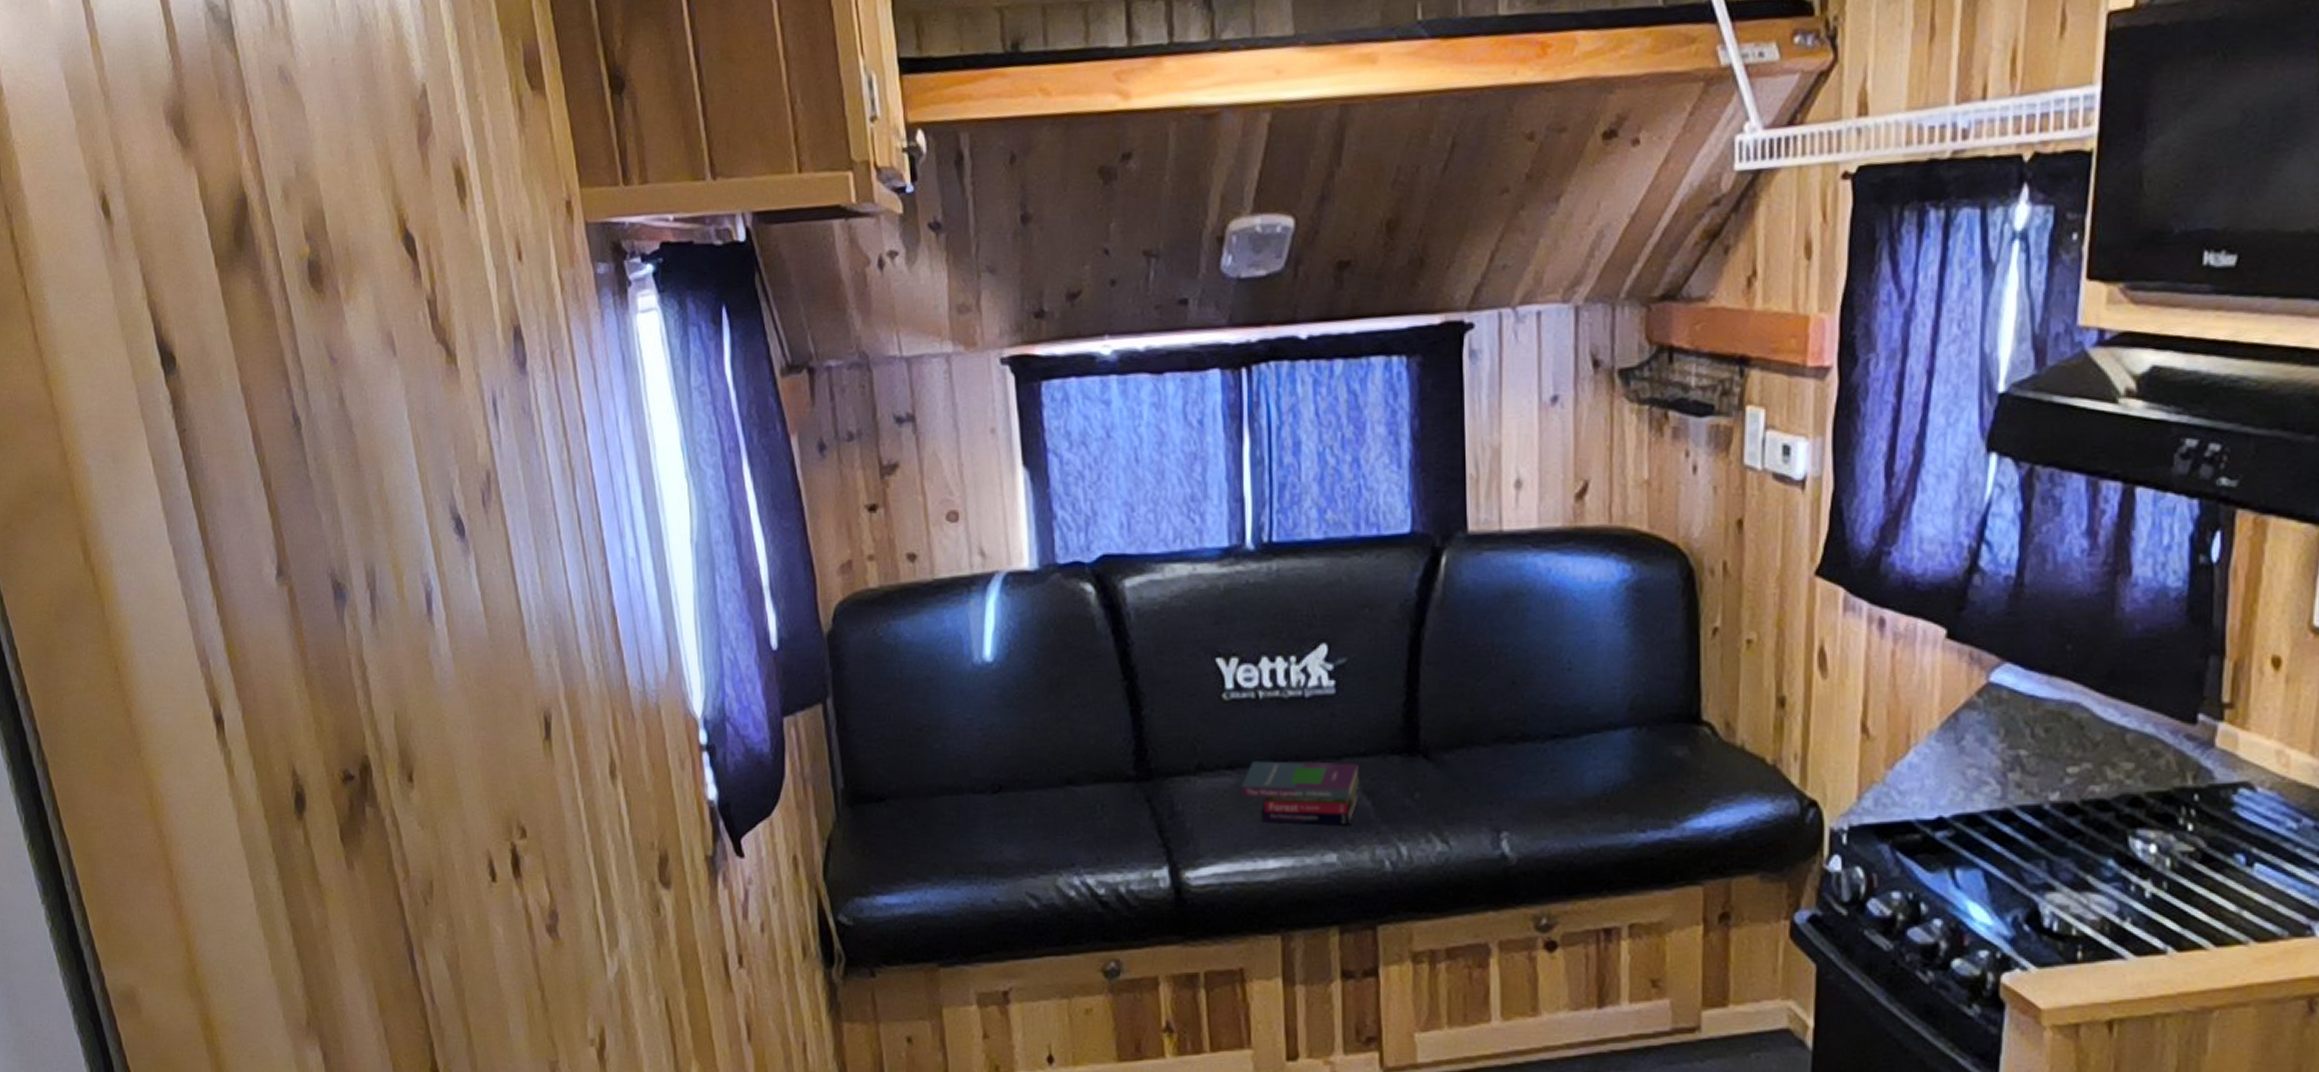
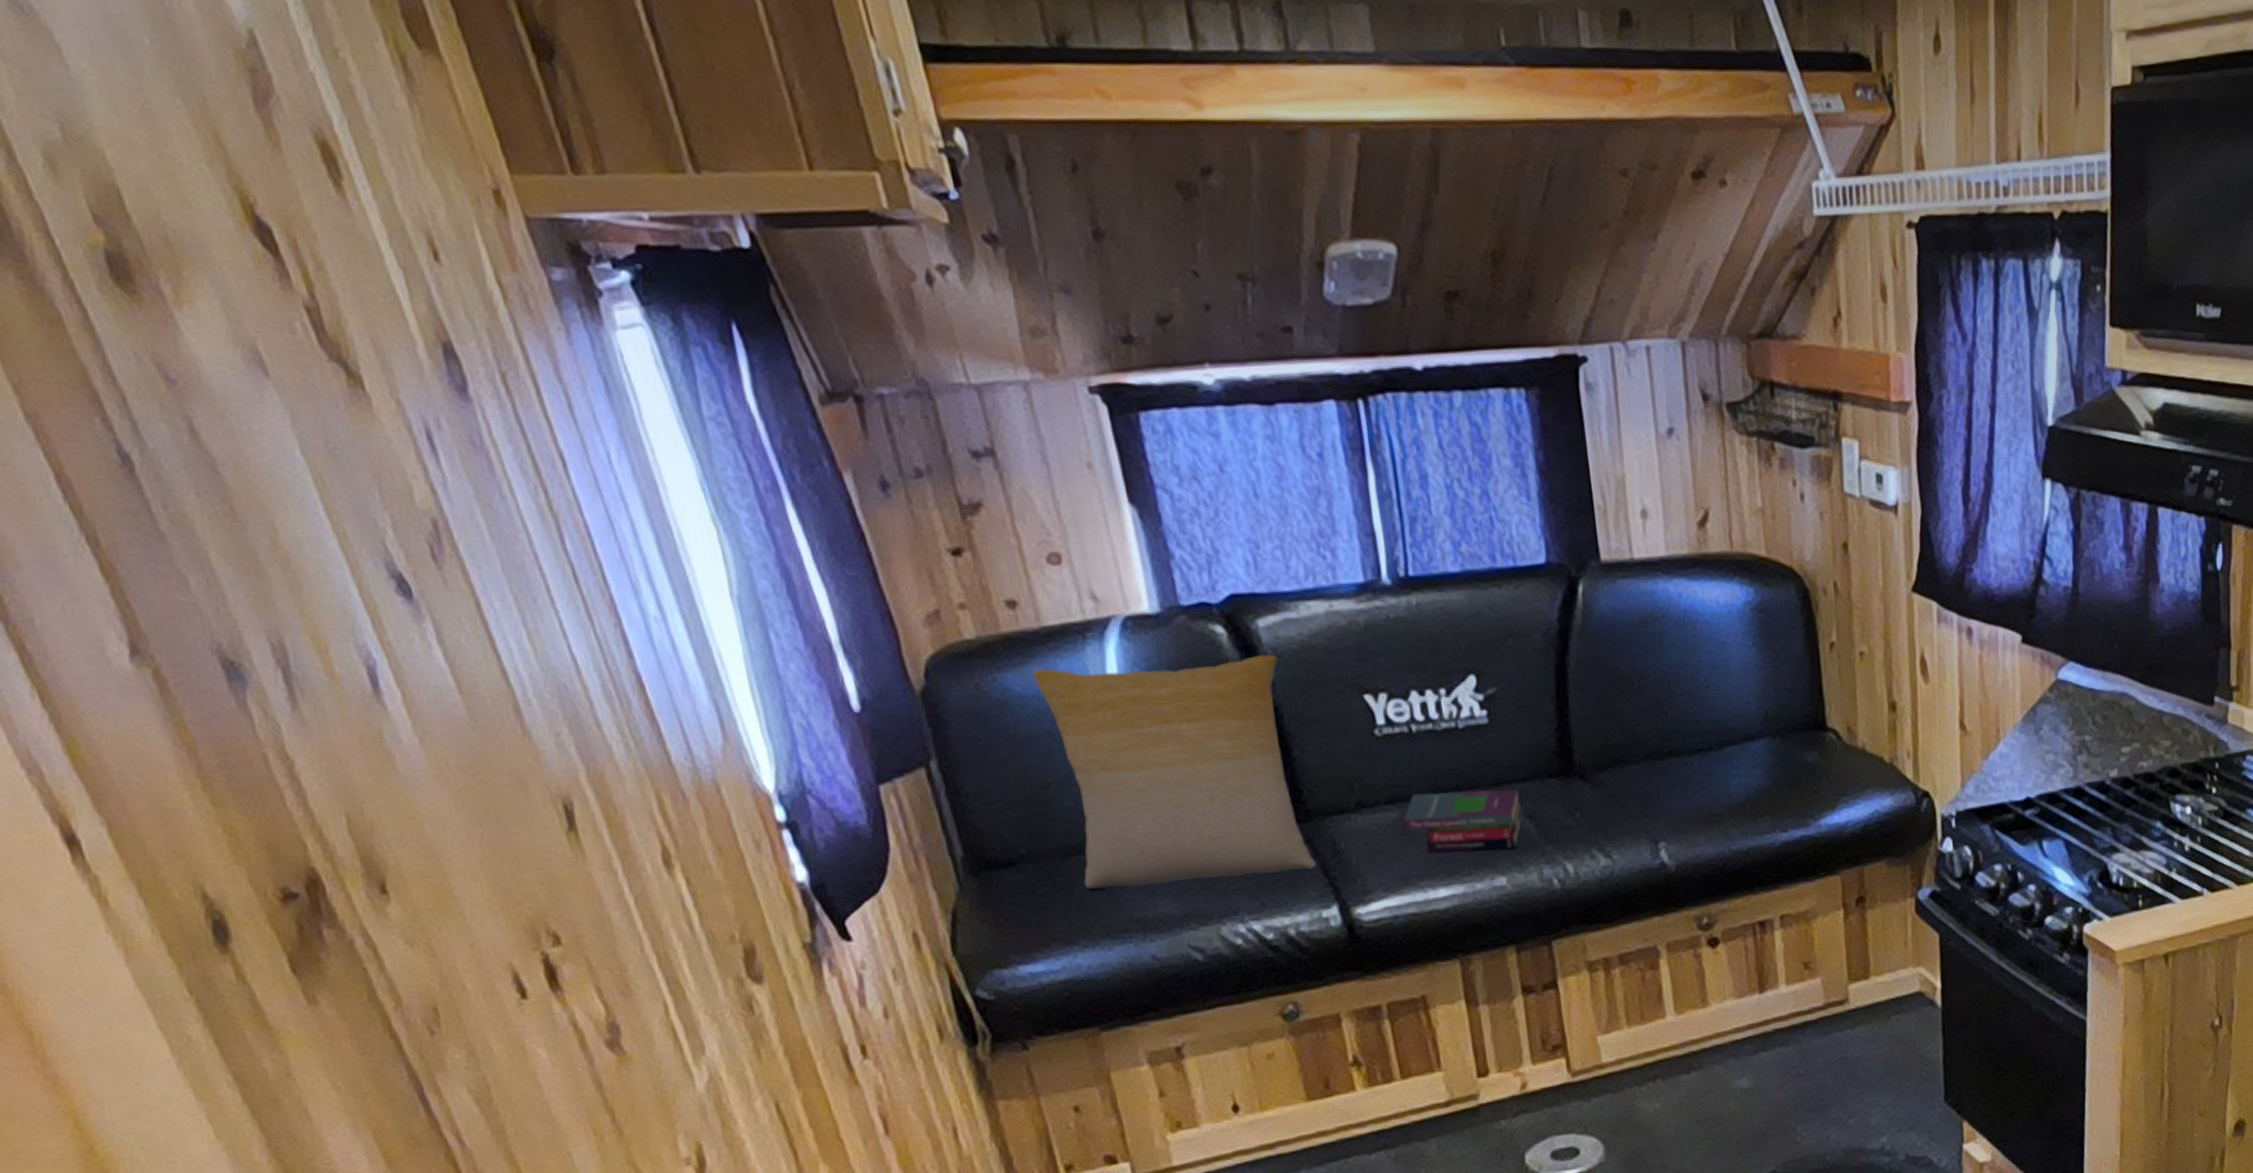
pillow: none [922,614,1152,830] -> present [1033,654,1316,890]

